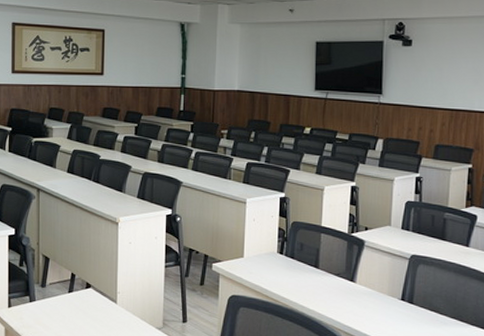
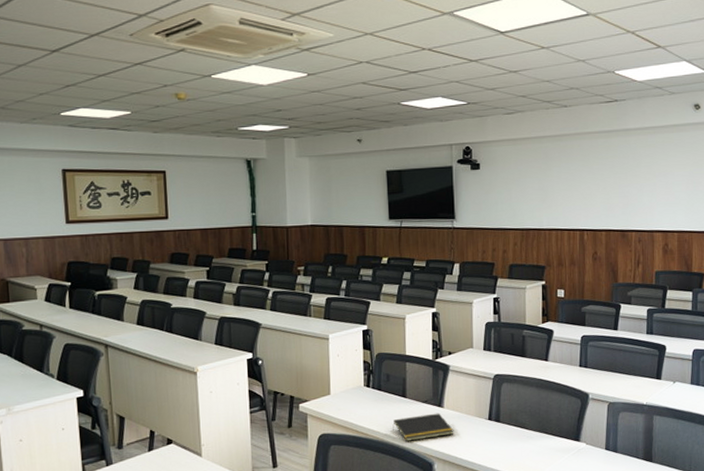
notepad: none [302,287,365,313] -> present [392,413,454,441]

